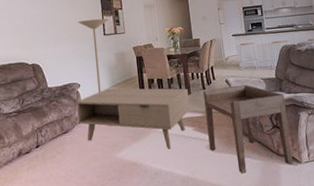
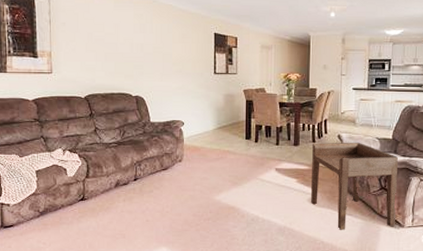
coffee table: present [76,88,190,149] -> none [178,130,296,198]
floor lamp: present [78,18,109,93] -> none [188,55,222,133]

